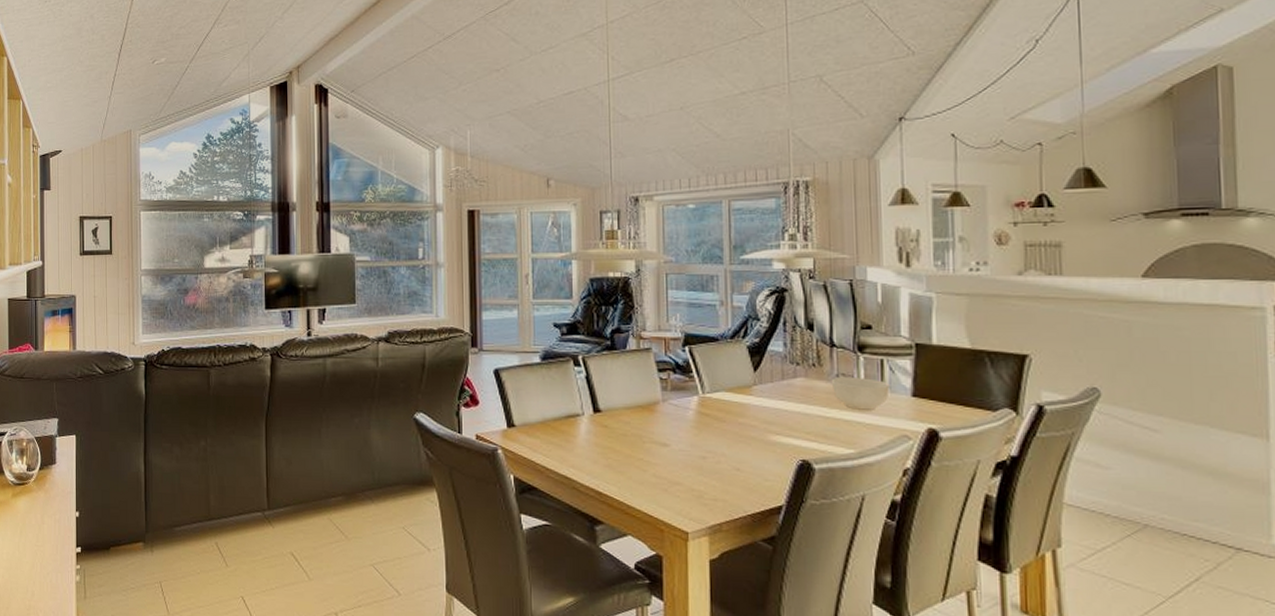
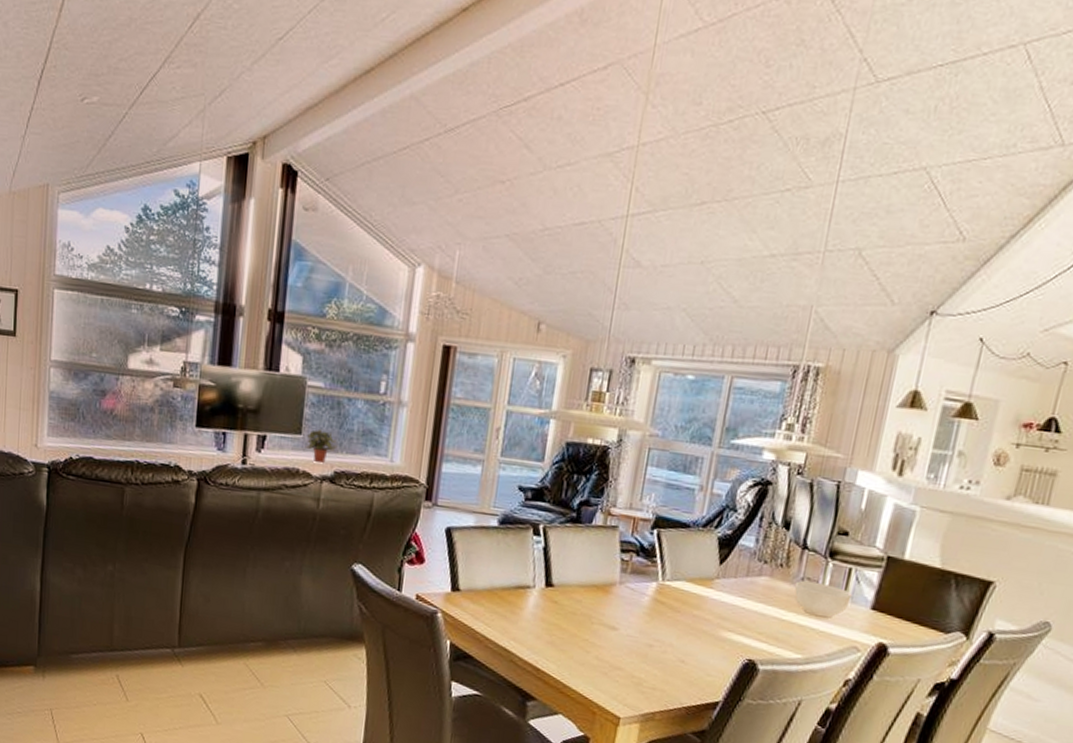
potted plant: none [360,296,388,327] -> present [305,429,338,464]

